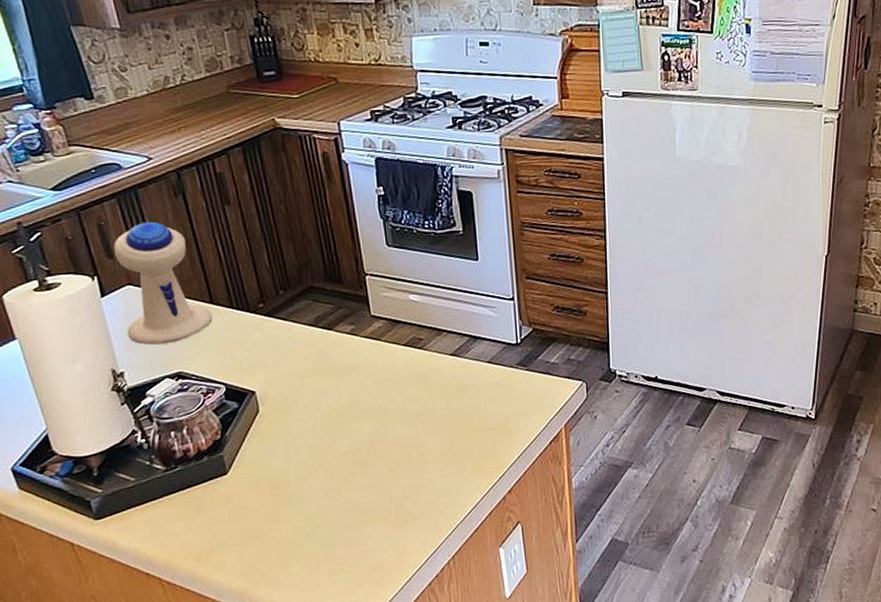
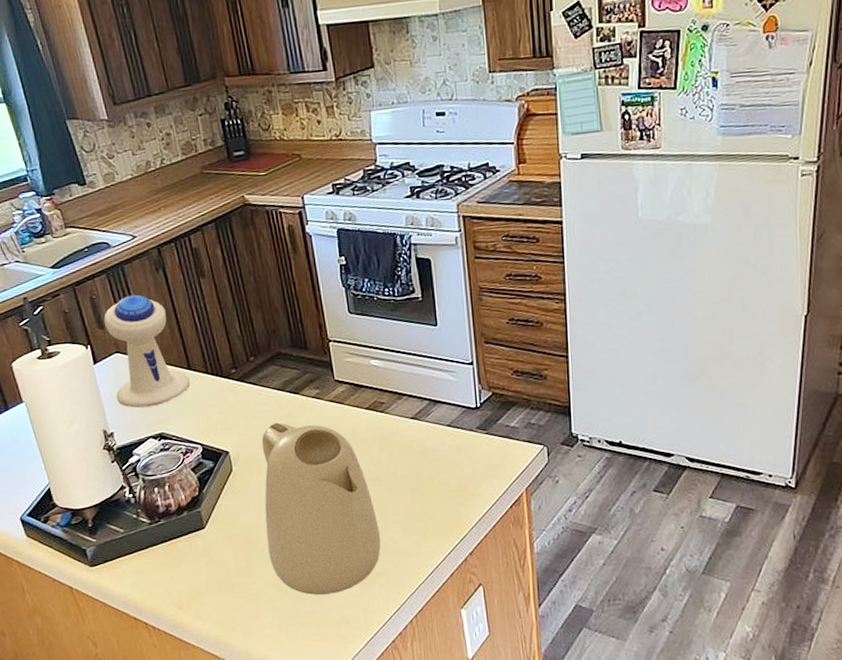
kettle: none [291,360,418,540] -> present [261,422,381,596]

